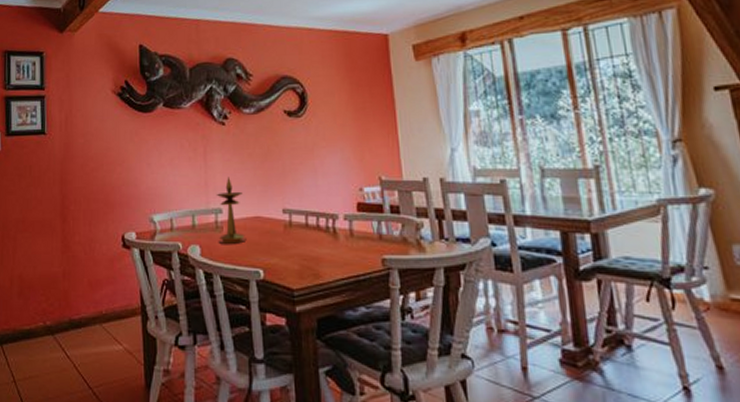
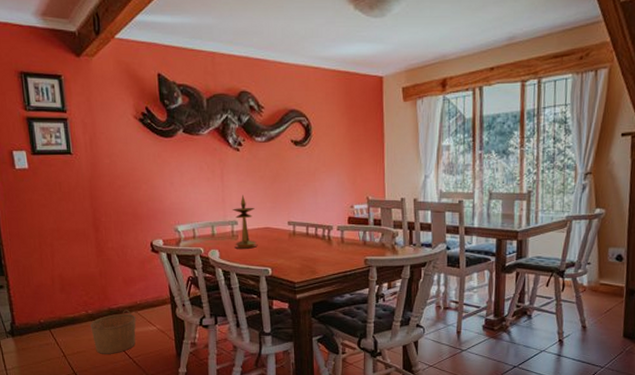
basket: none [46,320,100,382] -> present [89,309,136,354]

